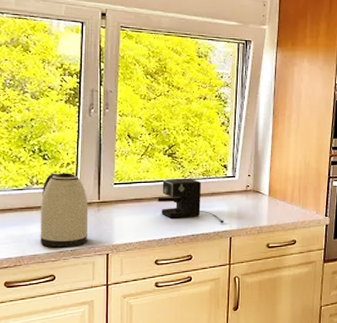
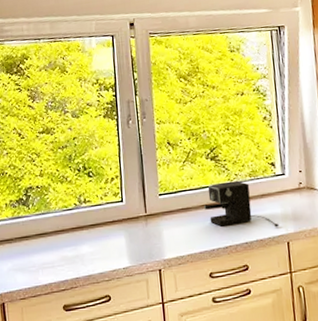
kettle: present [40,173,89,248] -> none [90,188,139,267]

